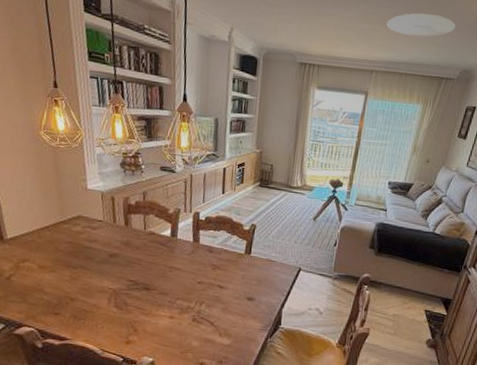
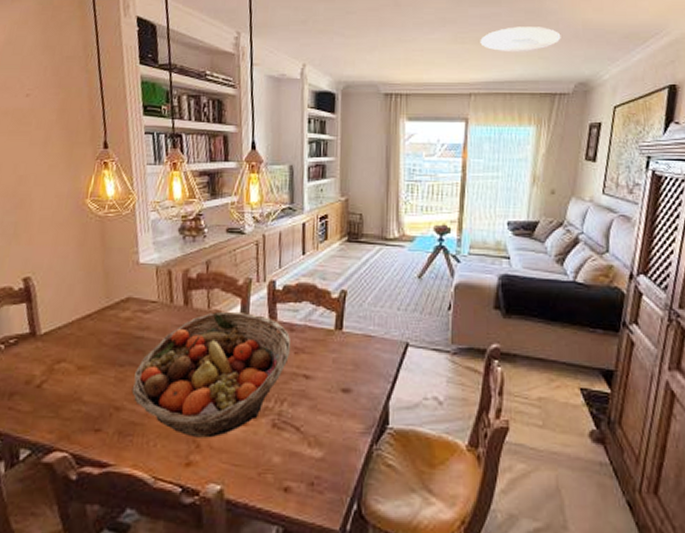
fruit basket: none [83,233,210,325] -> present [131,312,291,438]

